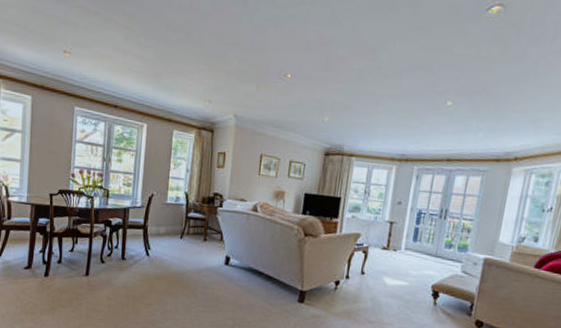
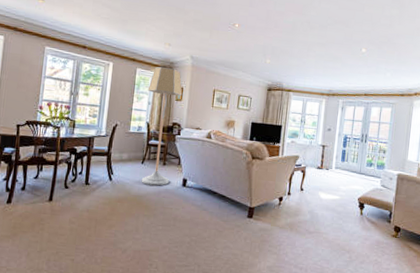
floor lamp: none [180,127,225,264] -> present [141,66,183,186]

